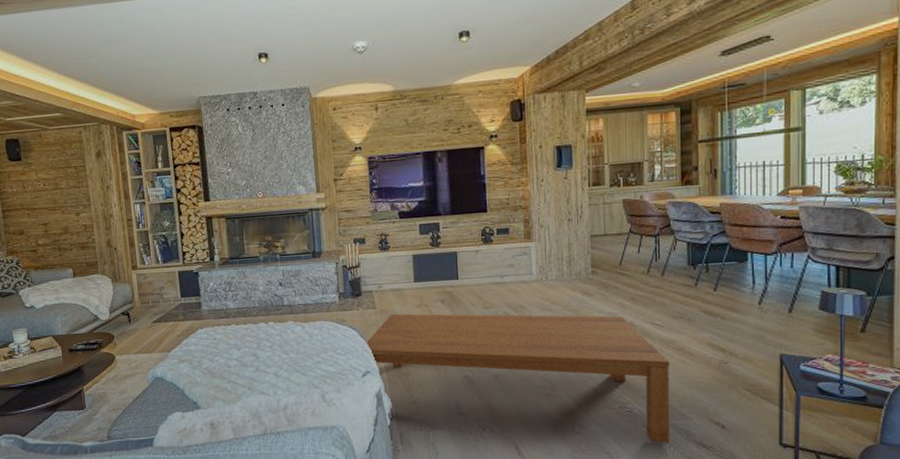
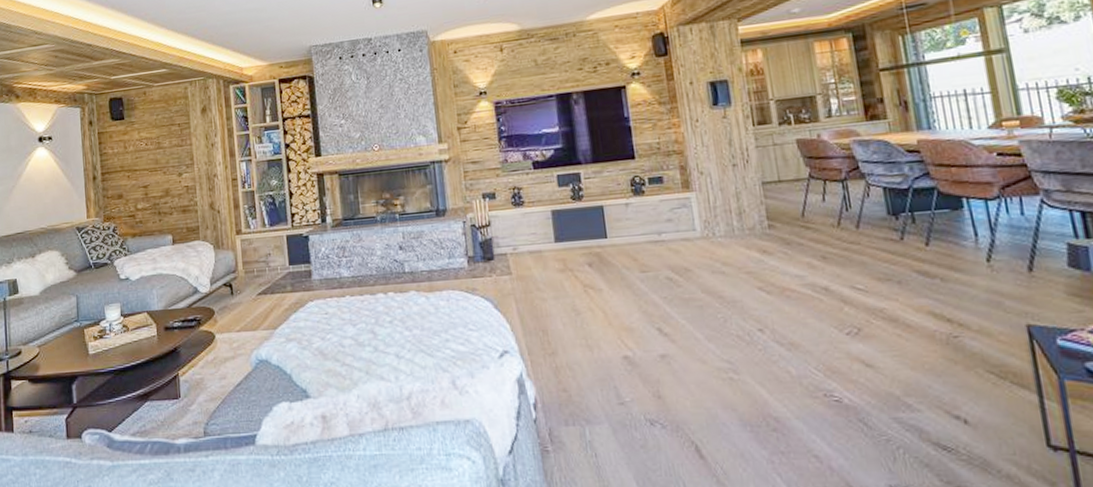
coffee table: present [365,313,671,444] -> none [500,278,897,445]

